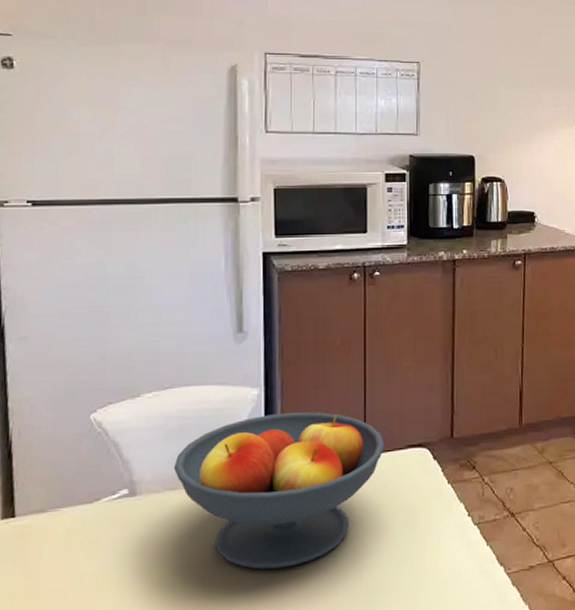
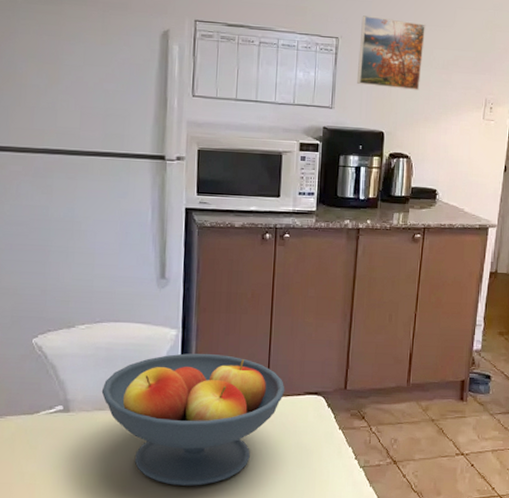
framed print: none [441,38,511,111] -> present [356,15,426,90]

